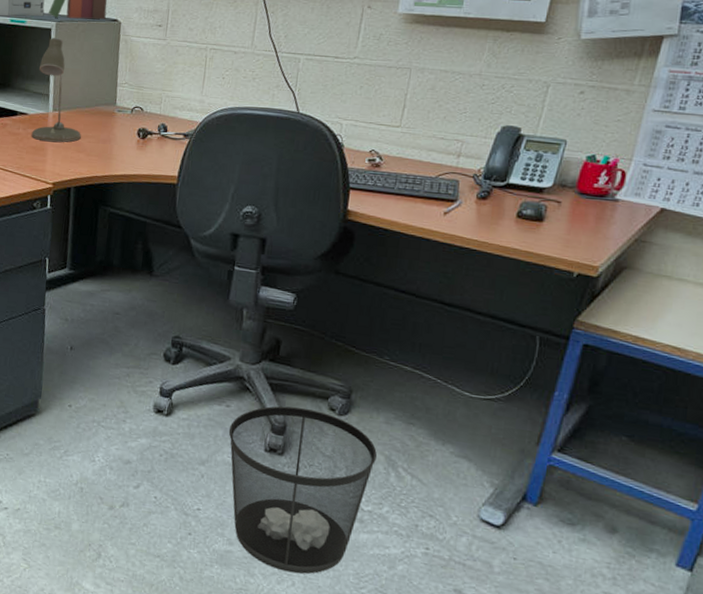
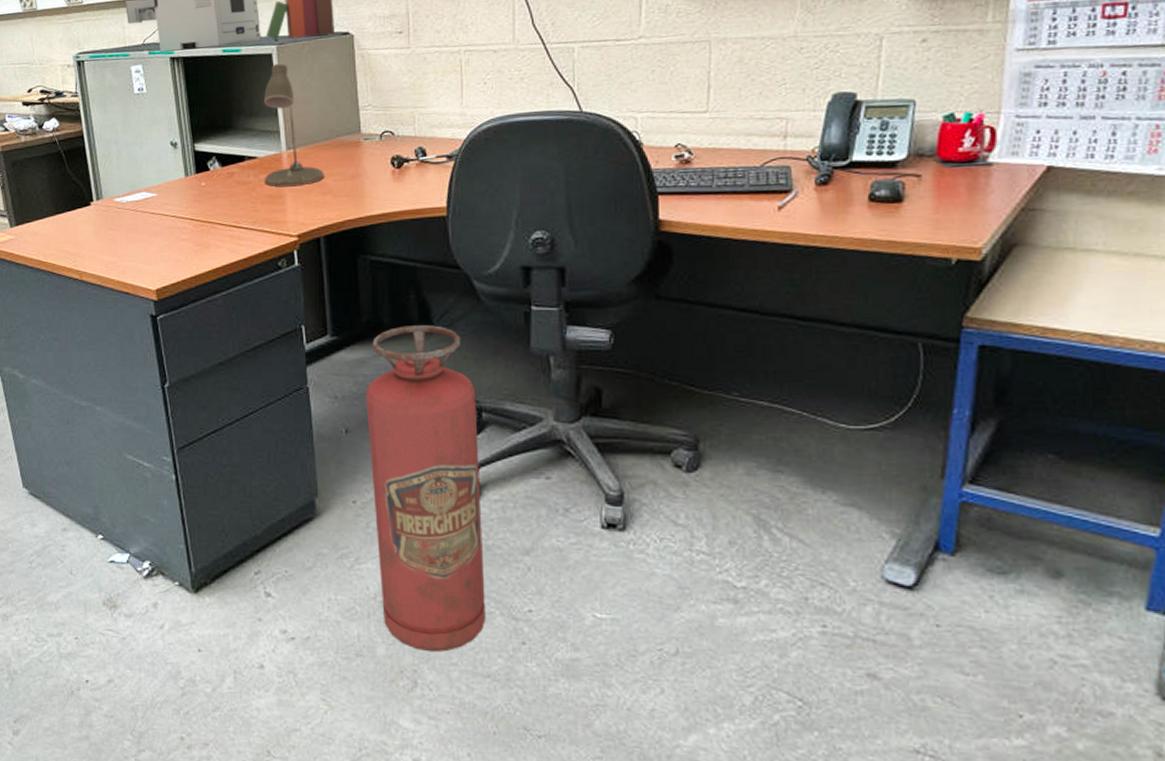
fire extinguisher: none [81,269,180,534] -> present [366,325,486,653]
waste bin: present [228,406,377,574] -> none [553,468,742,678]

